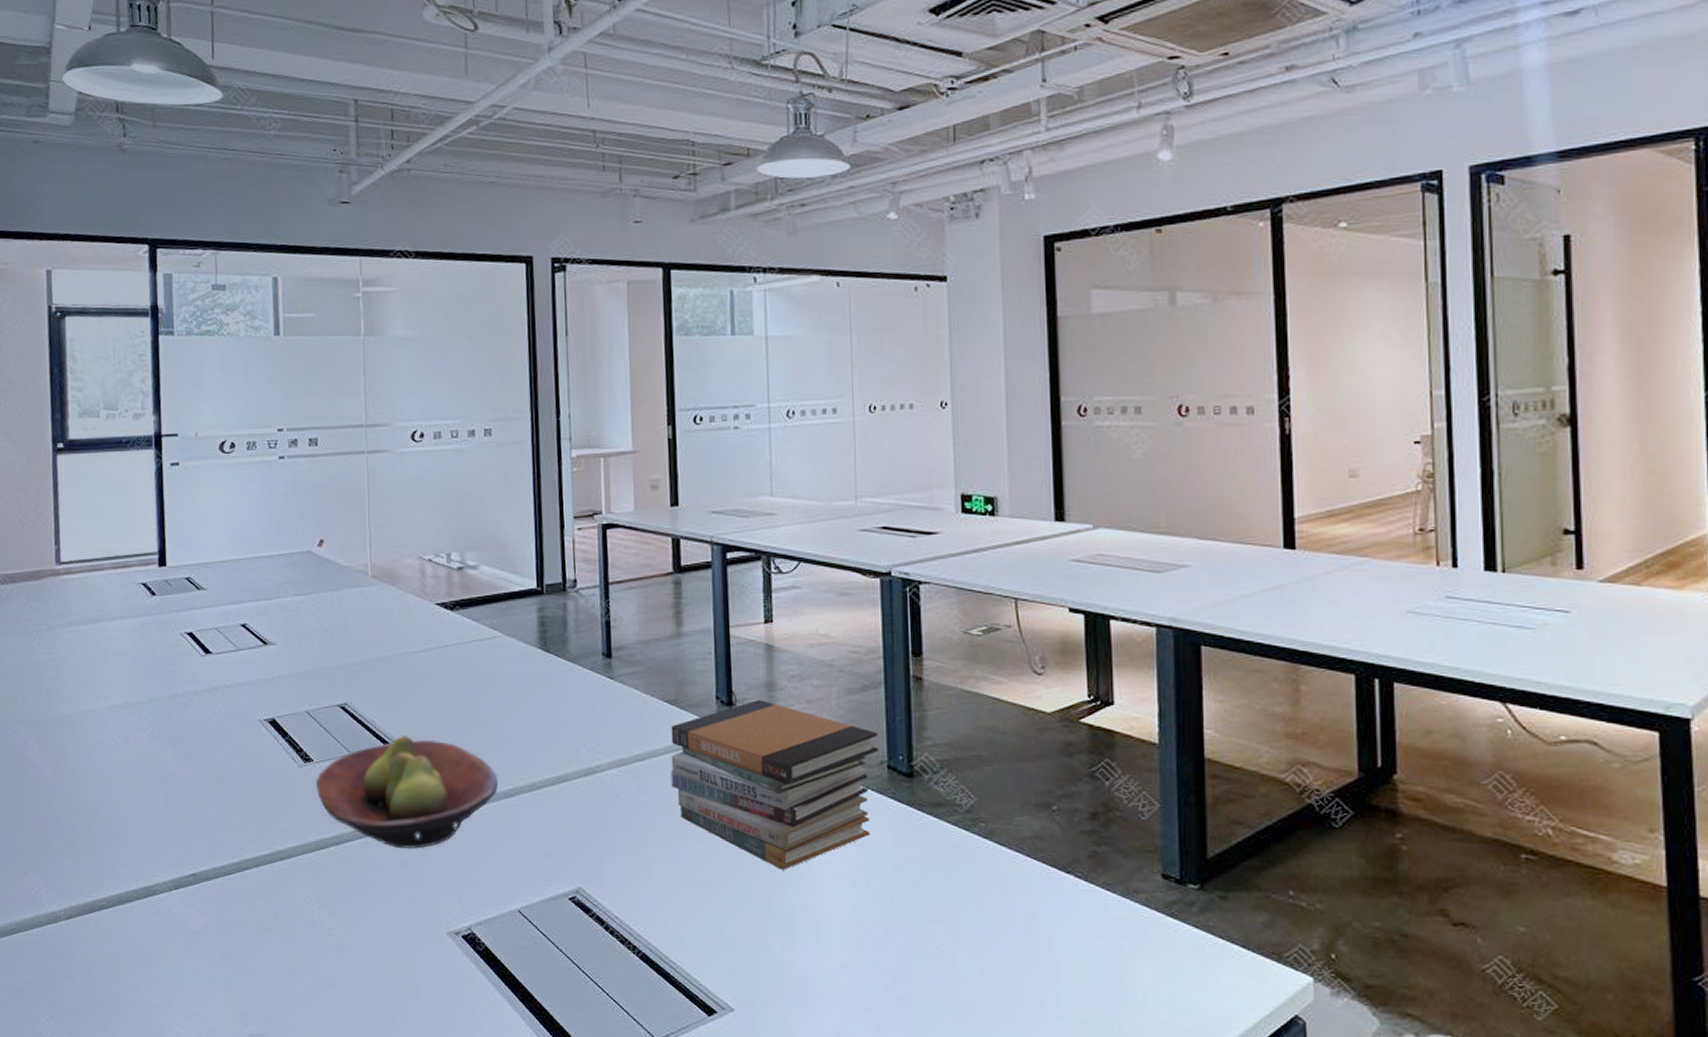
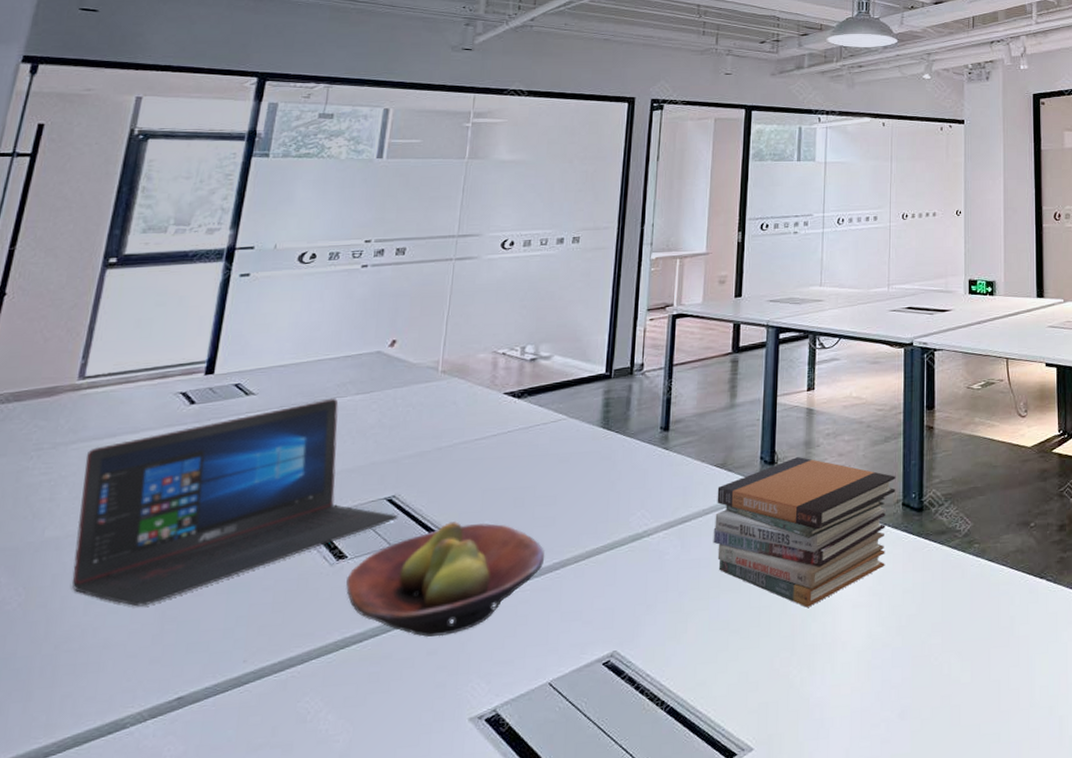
laptop: none [76,598,353,787] -> present [71,398,398,607]

